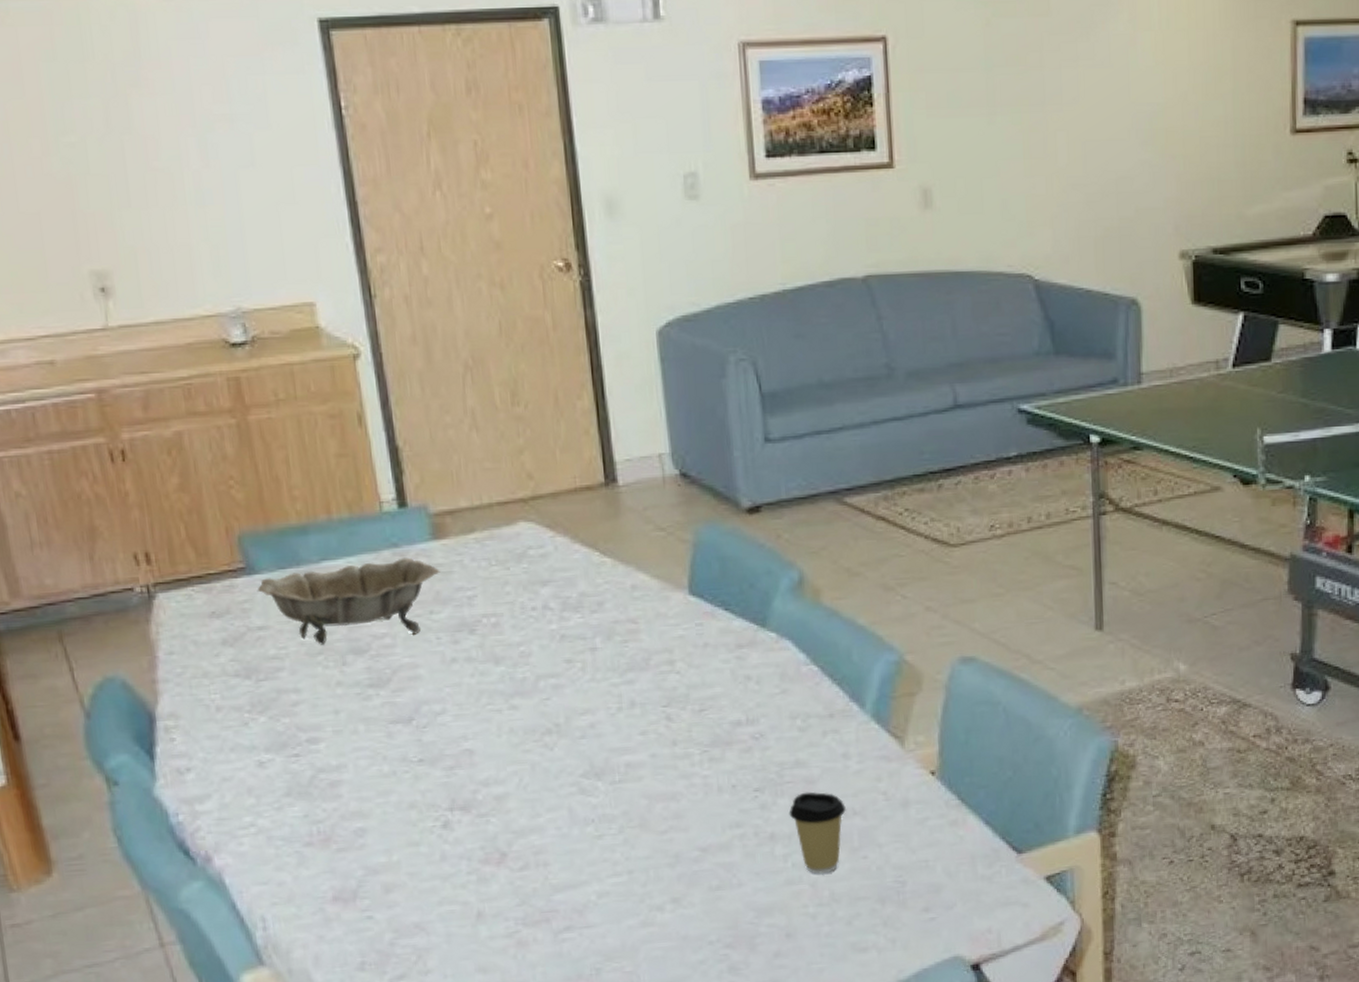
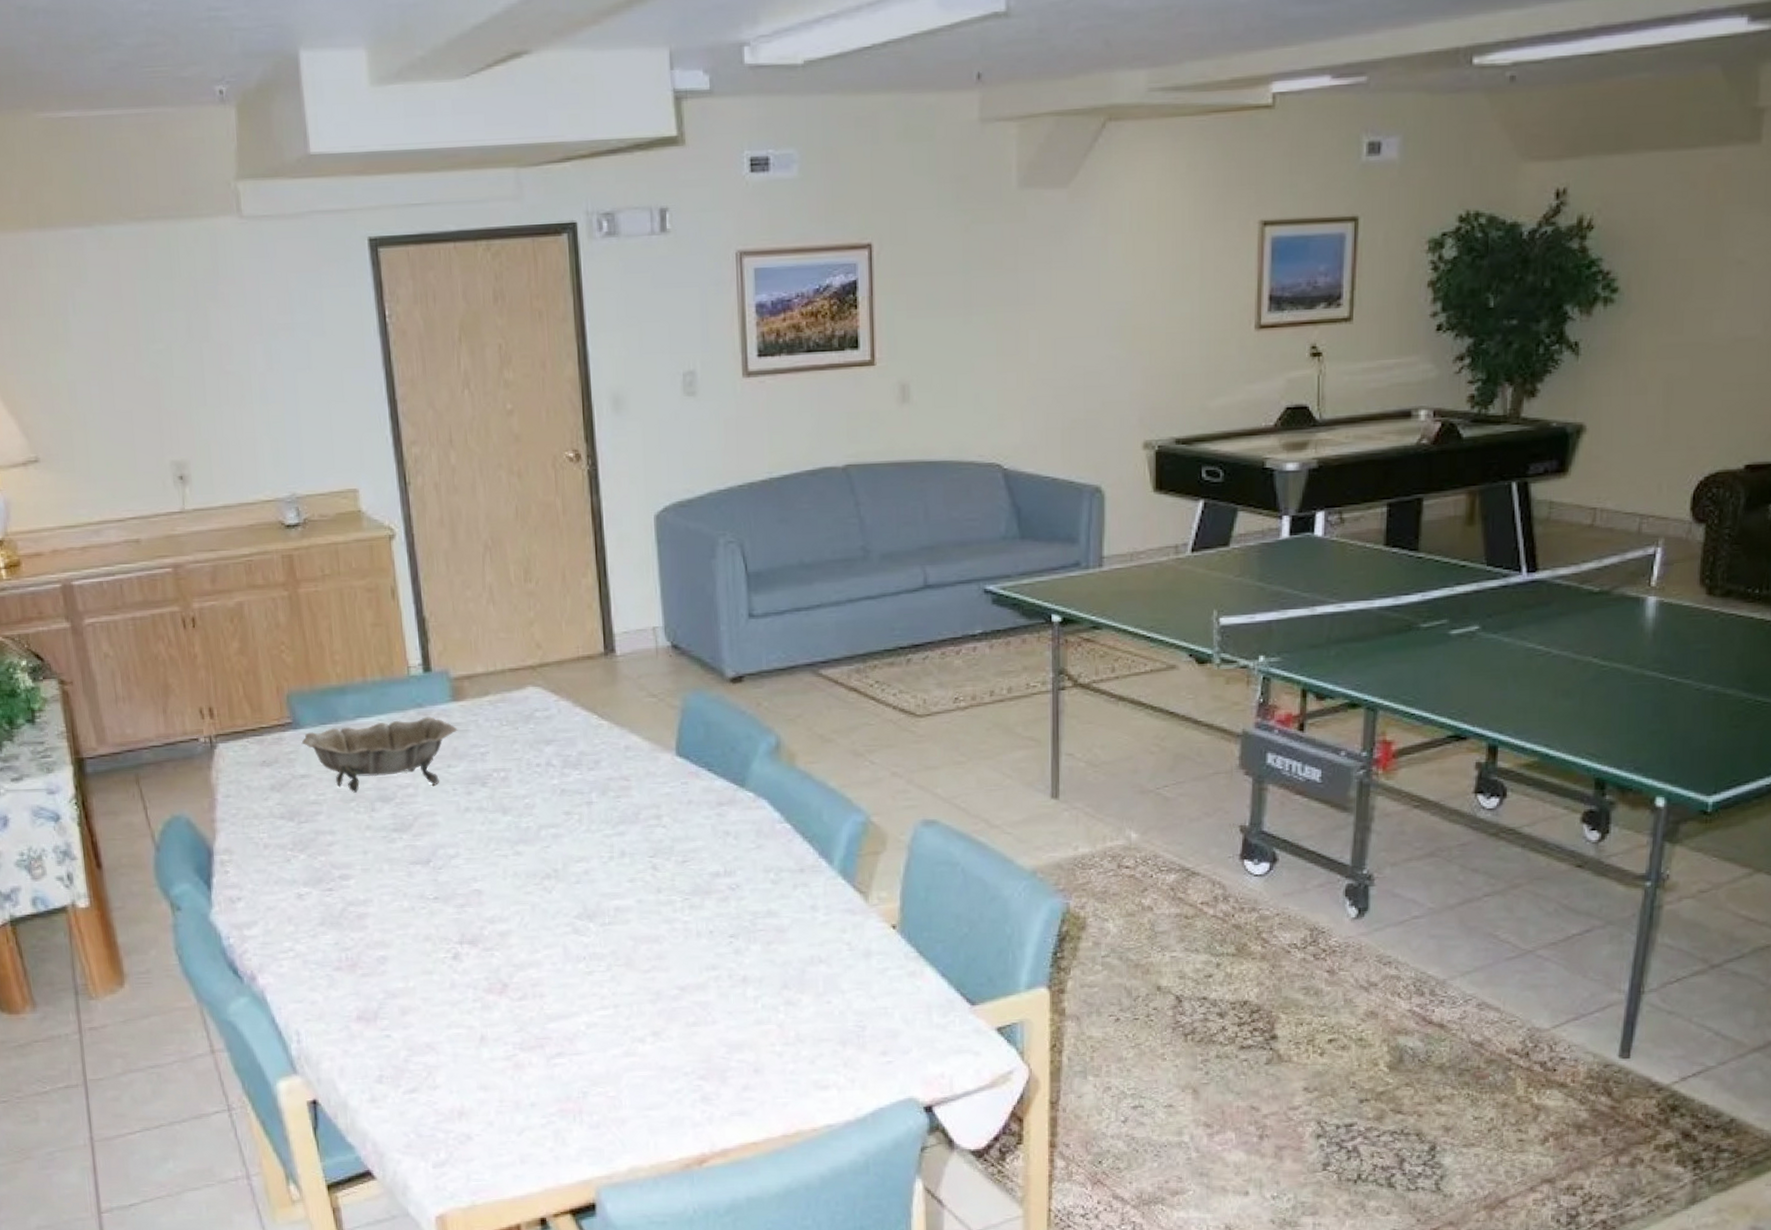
coffee cup: present [789,791,847,874] -> none [760,939,814,1016]

